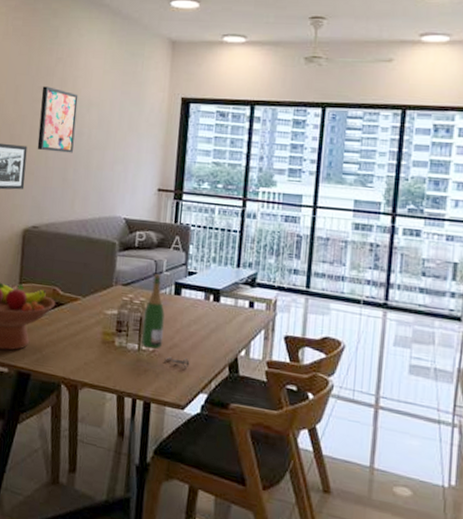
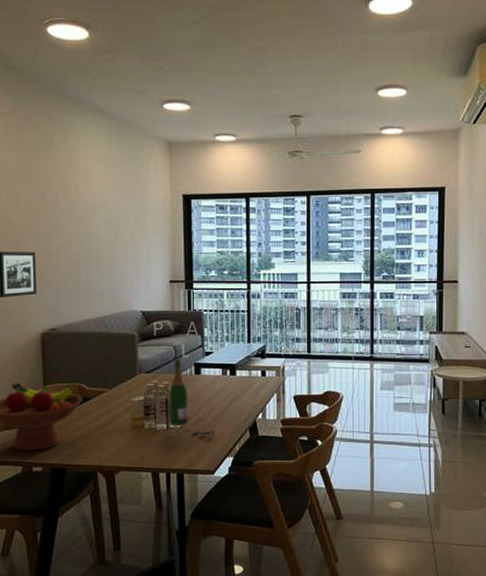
wall art: present [37,86,78,153] -> none [44,192,83,255]

